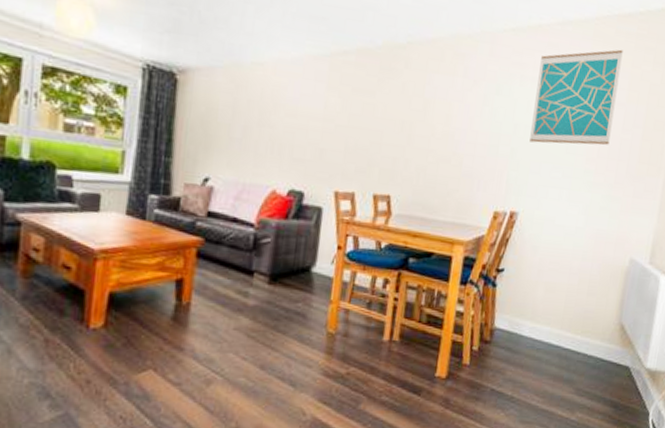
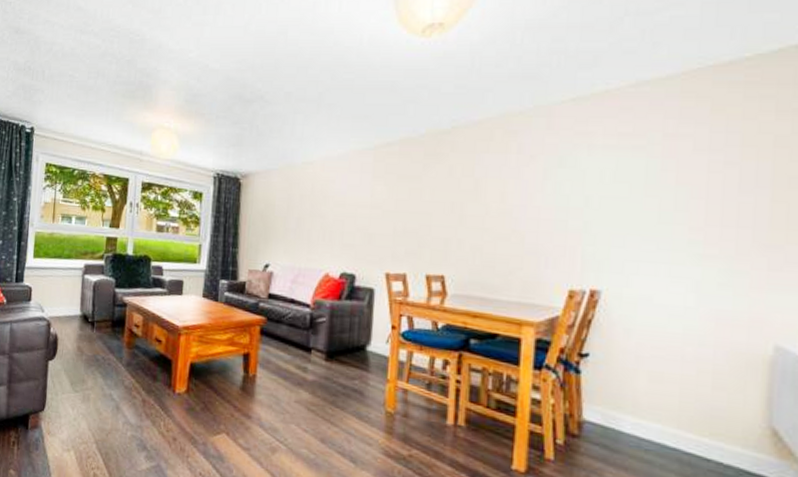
wall art: present [529,49,623,146] -> none [607,102,727,214]

